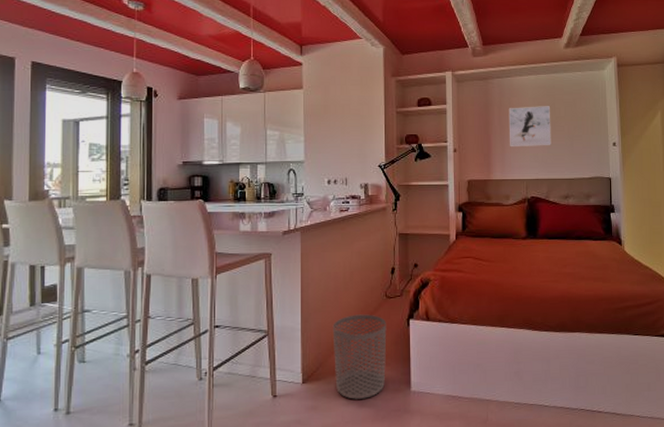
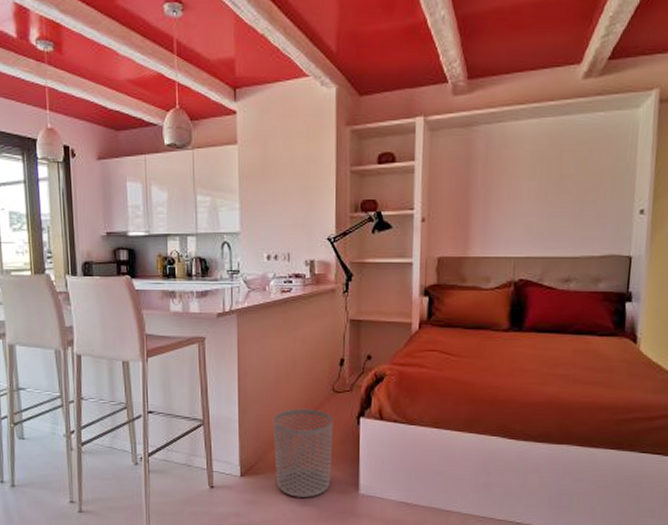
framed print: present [508,106,551,148] -> none [495,160,556,216]

